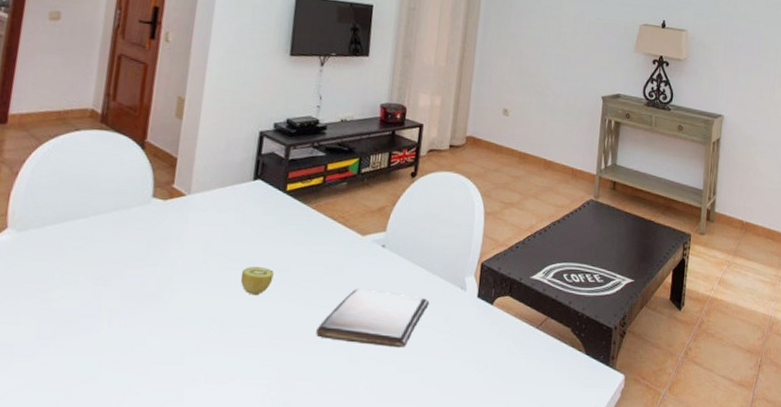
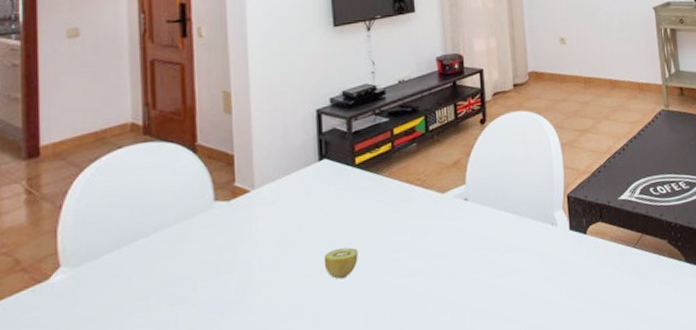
book: present [316,289,430,348] -> none [413,242,523,307]

